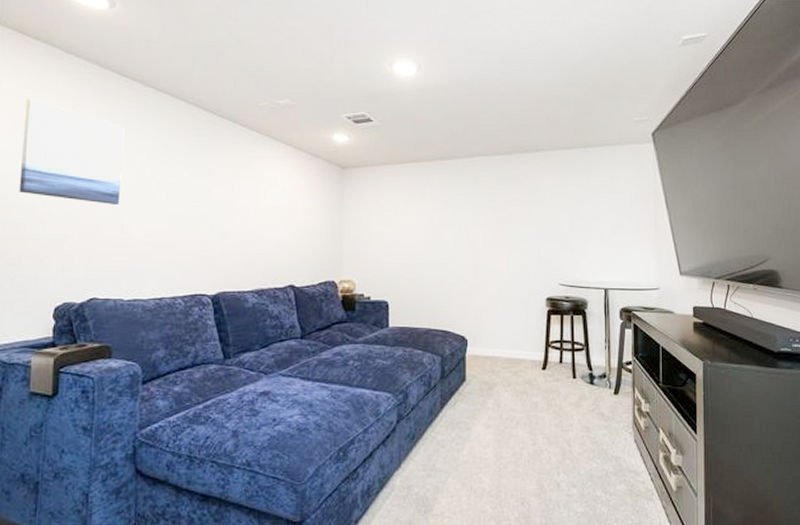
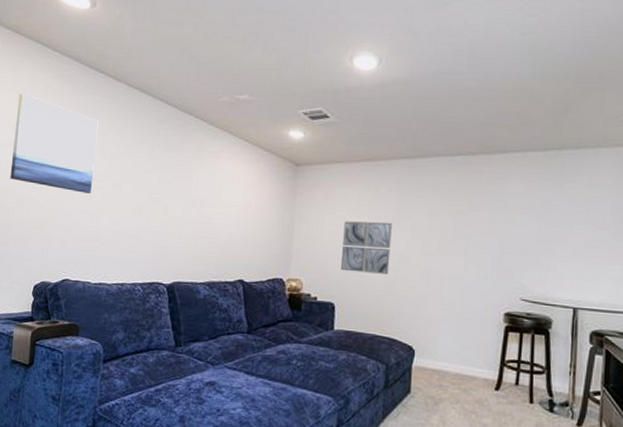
wall art: none [391,220,439,270] -> present [340,221,392,274]

